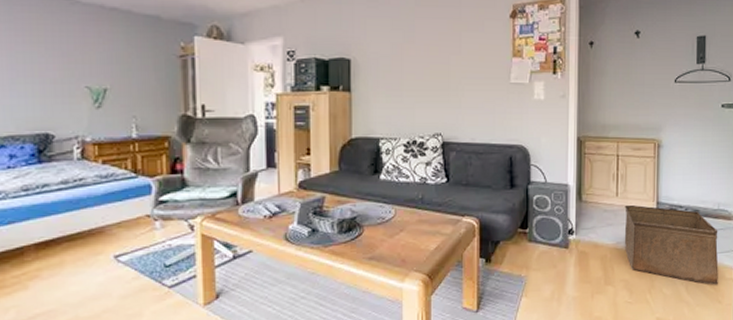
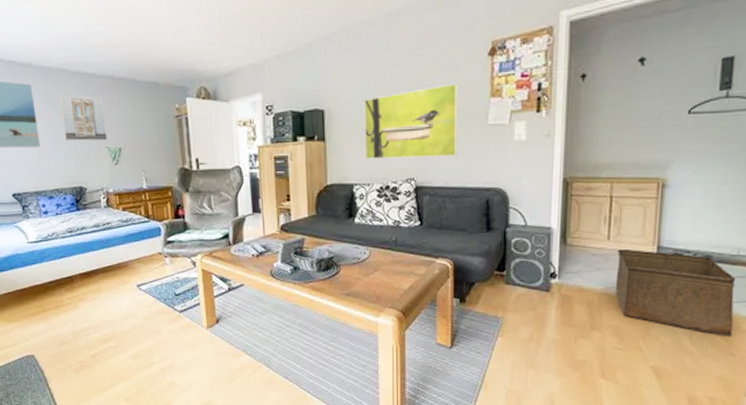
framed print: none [27,20,89,80] -> present [59,93,108,141]
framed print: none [392,41,483,113] -> present [364,83,458,159]

